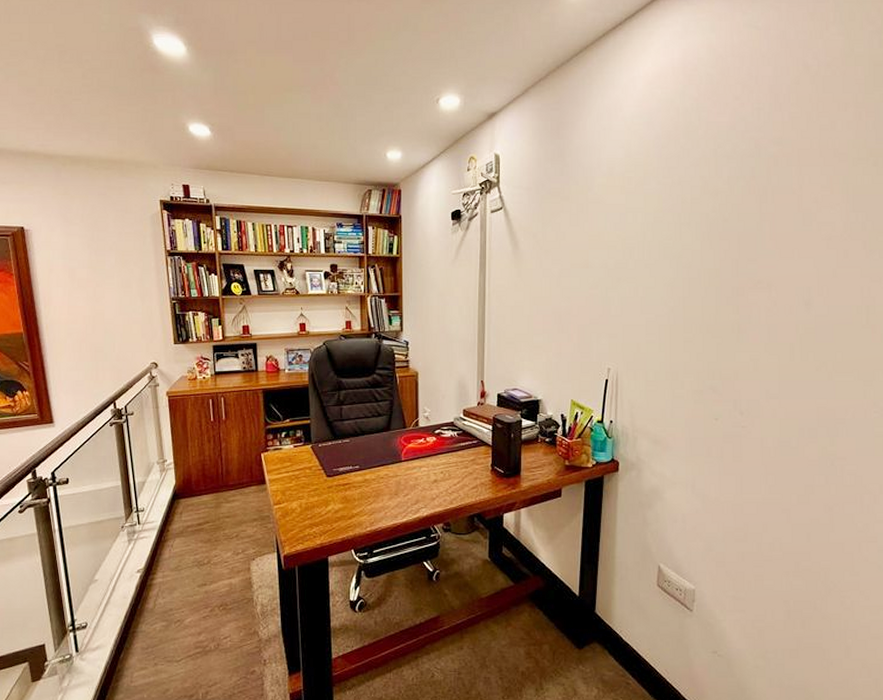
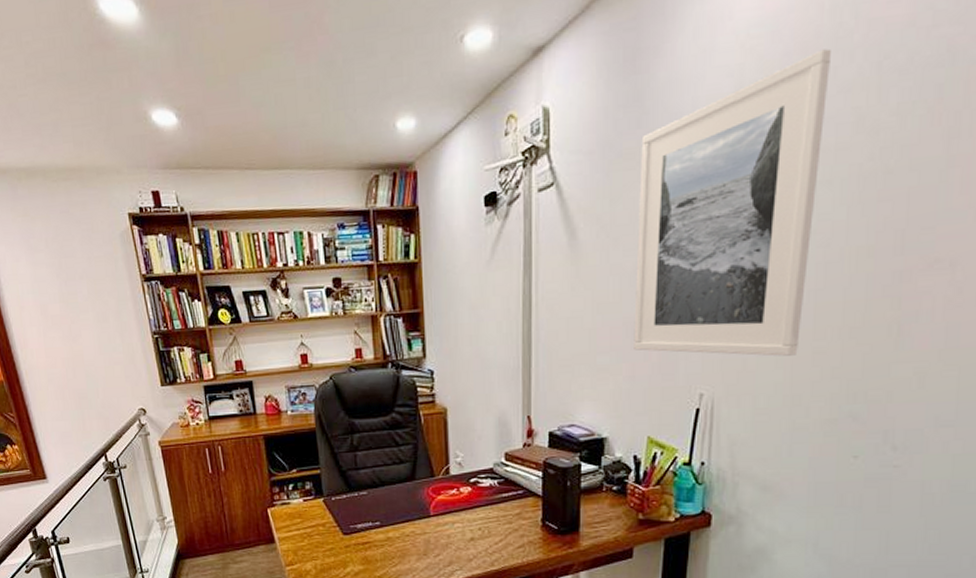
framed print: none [560,137,686,343] -> present [634,48,832,356]

